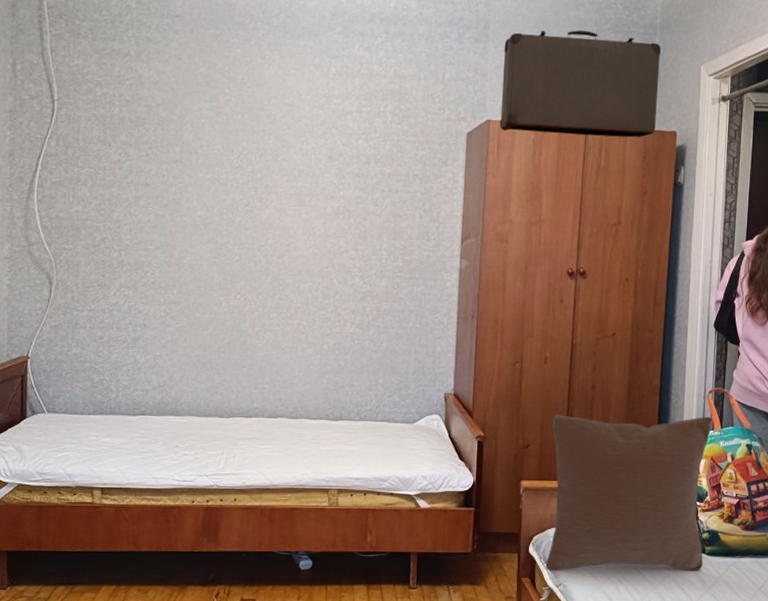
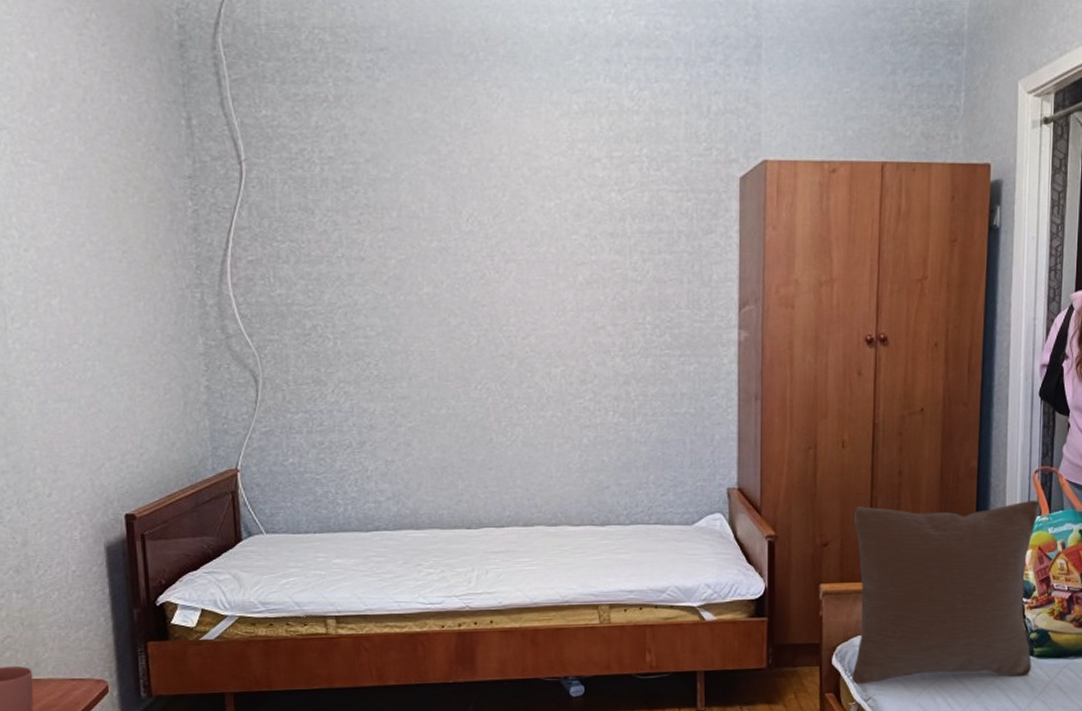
suitcase: present [499,30,661,138] -> none [778,43,970,174]

